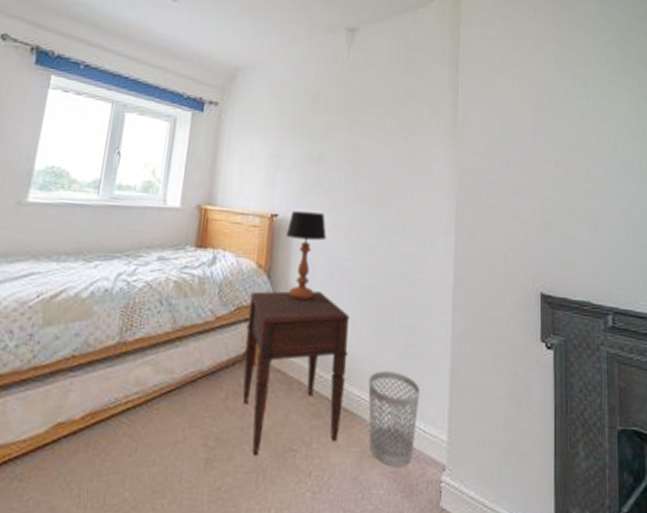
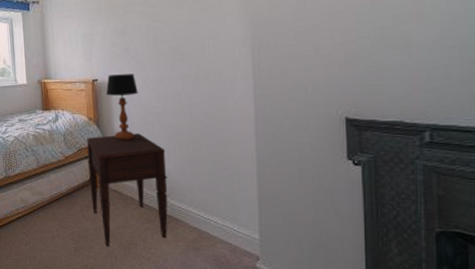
wastebasket: present [368,371,421,468] -> none [186,189,232,257]

